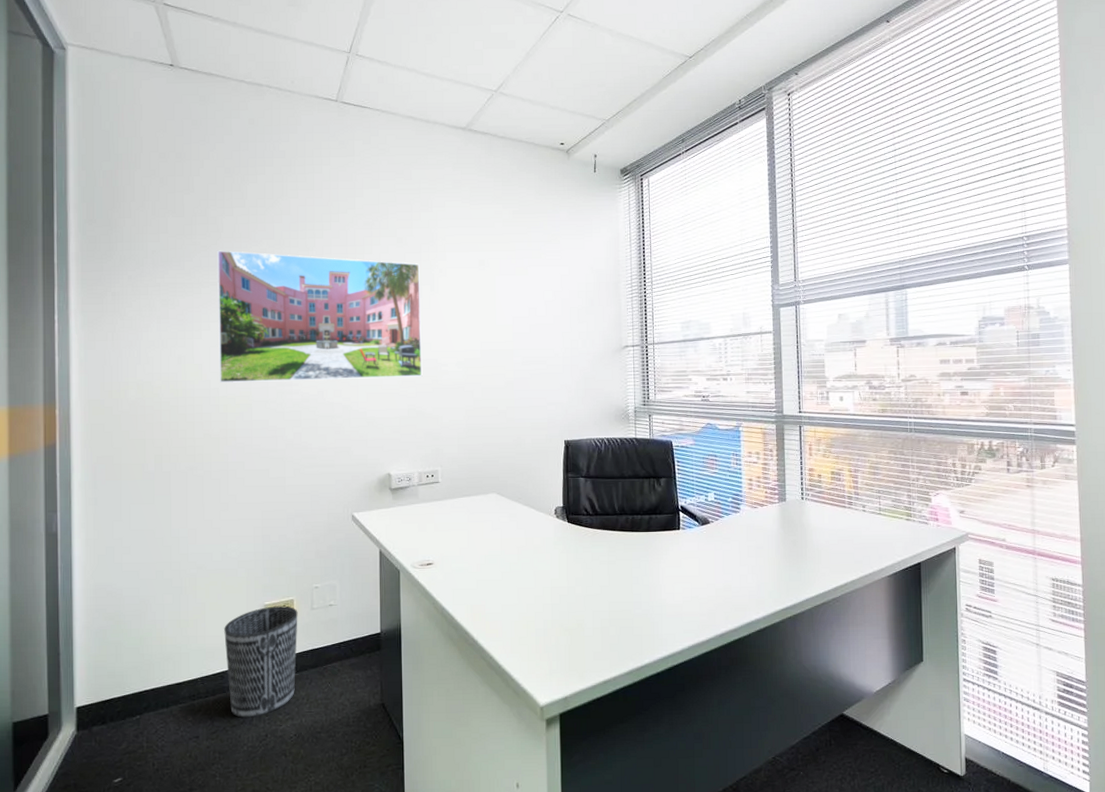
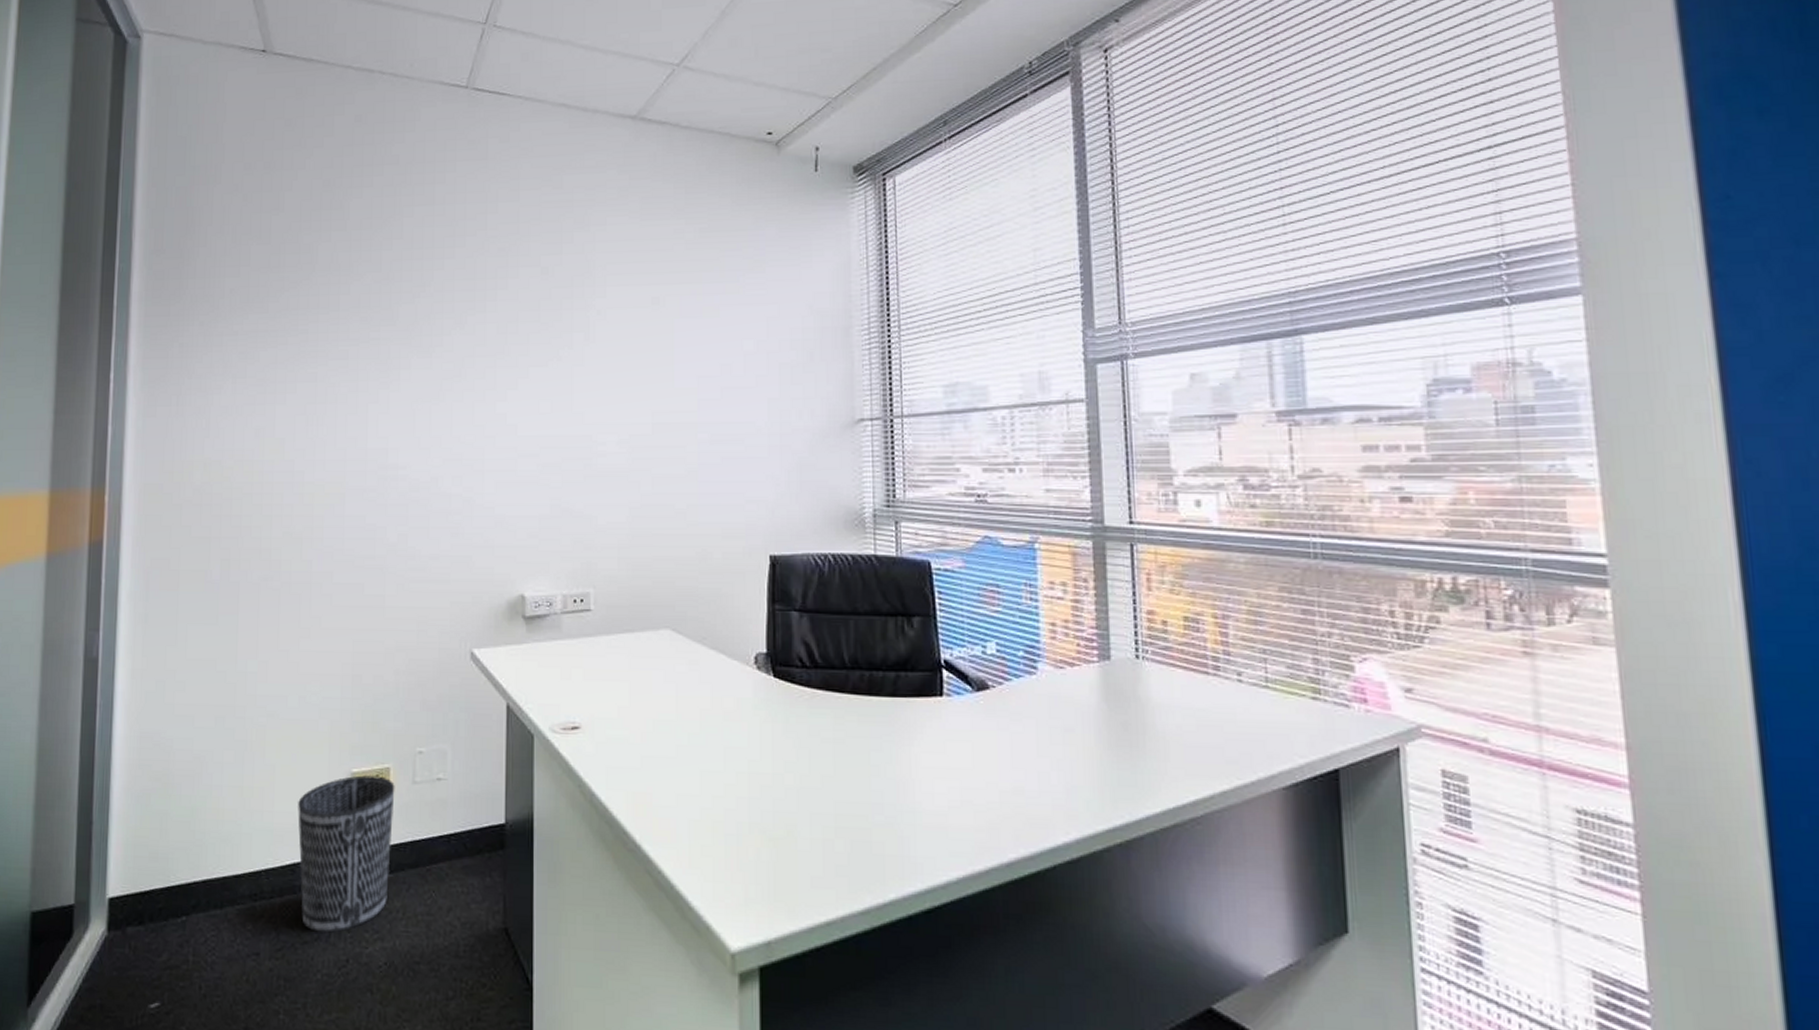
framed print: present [217,250,423,383] -> none [306,287,572,464]

